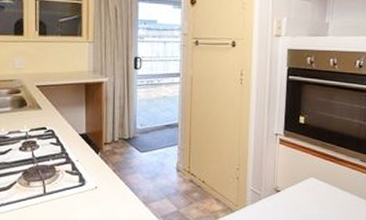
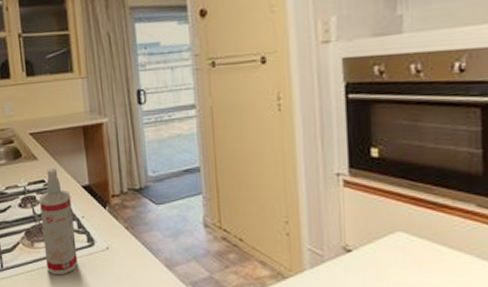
spray bottle: none [38,118,69,211] -> present [38,169,78,275]

